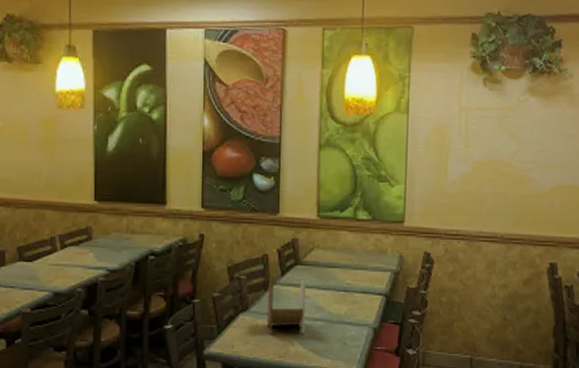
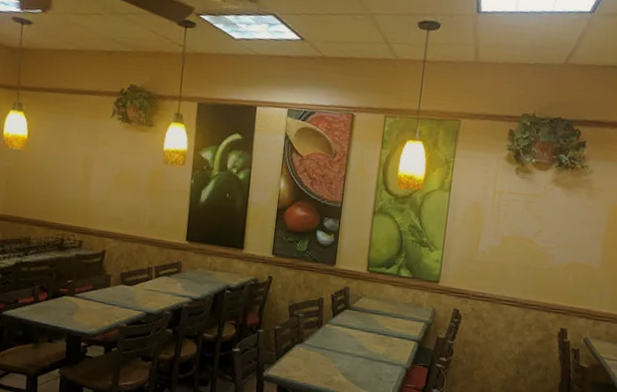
napkin holder: present [266,277,306,334] -> none [317,317,353,367]

